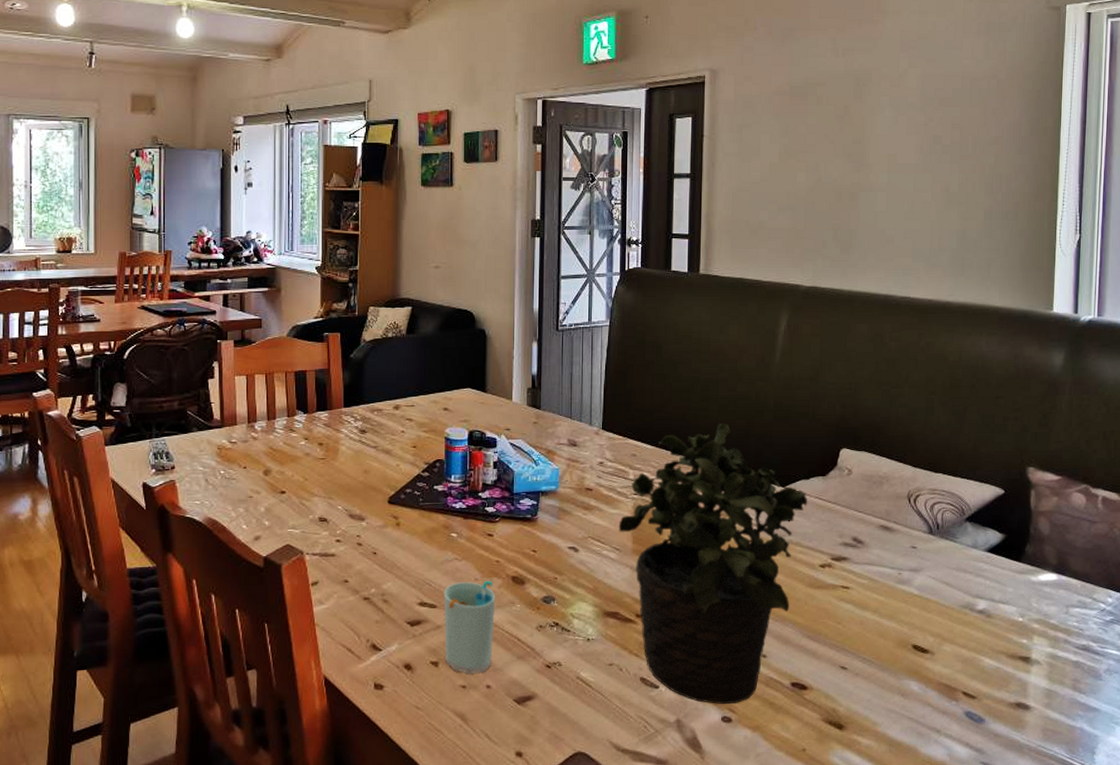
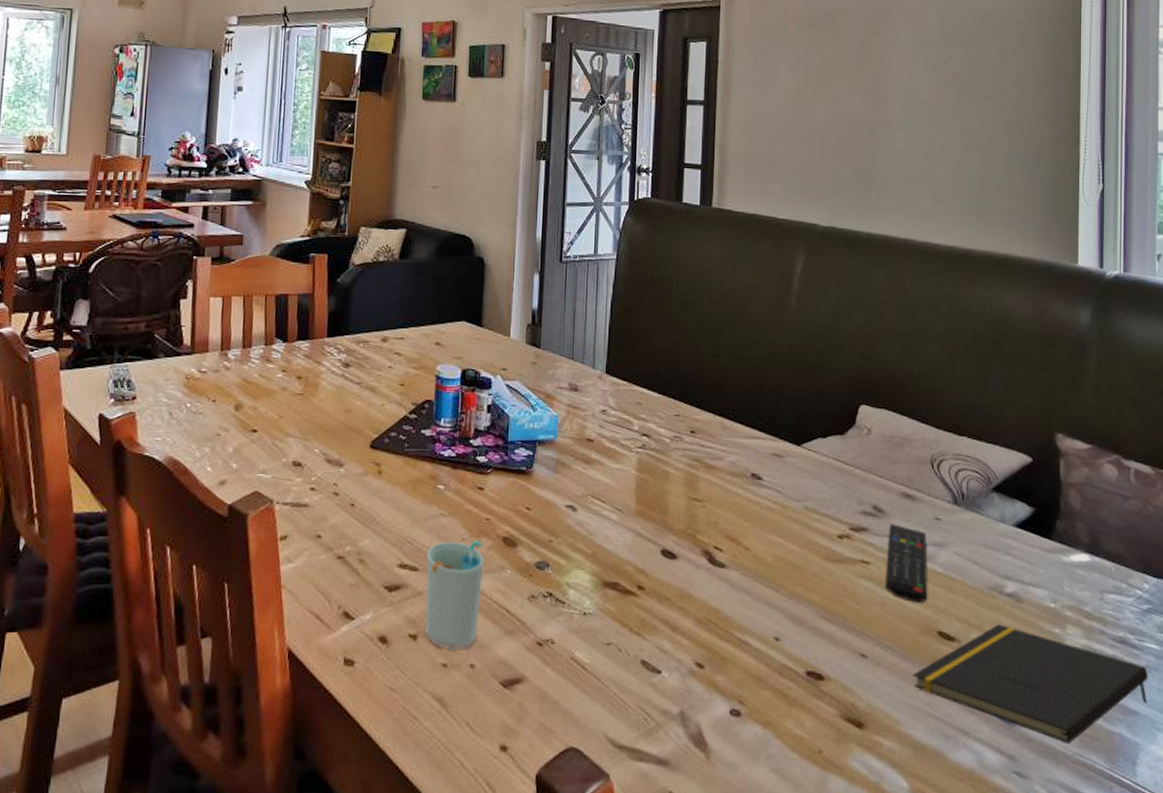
potted plant: present [618,423,808,704] -> none [620,372,825,695]
remote control: none [864,552,904,621] -> present [886,523,928,603]
notepad: none [889,637,1109,738] -> present [912,624,1149,745]

